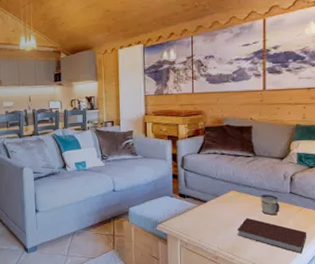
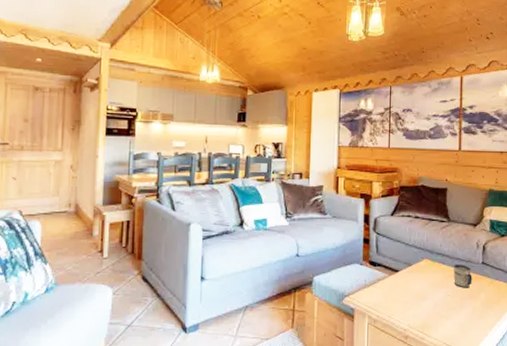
notebook: present [237,217,307,253] -> none [428,290,498,331]

